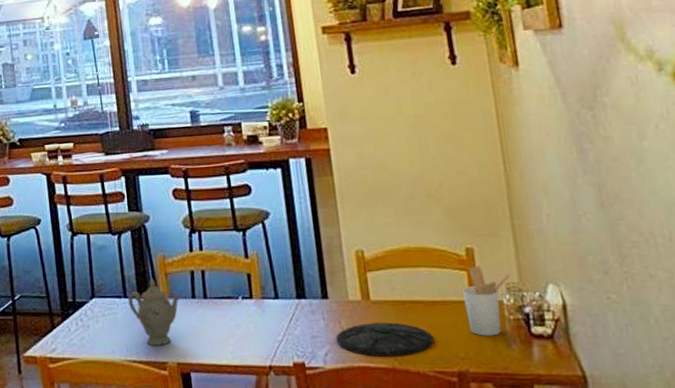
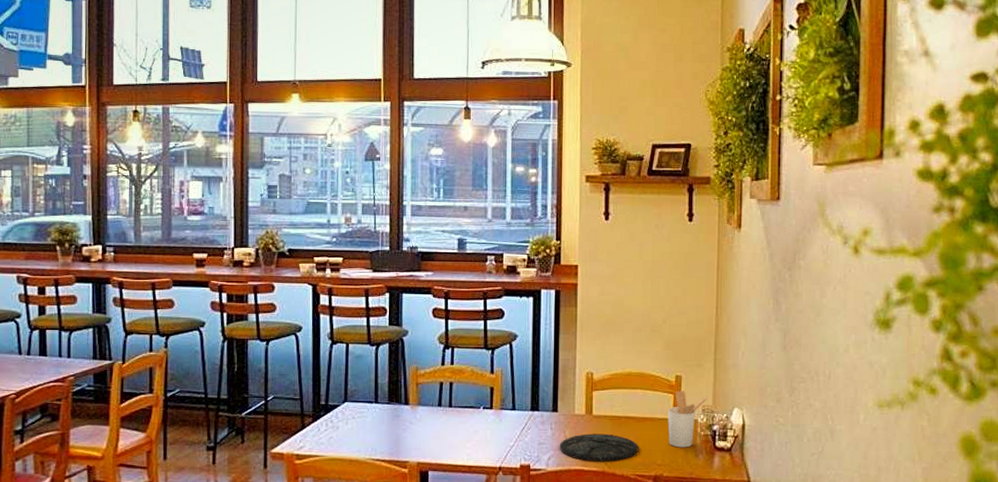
teapot: present [128,278,182,346] -> none [379,387,429,447]

